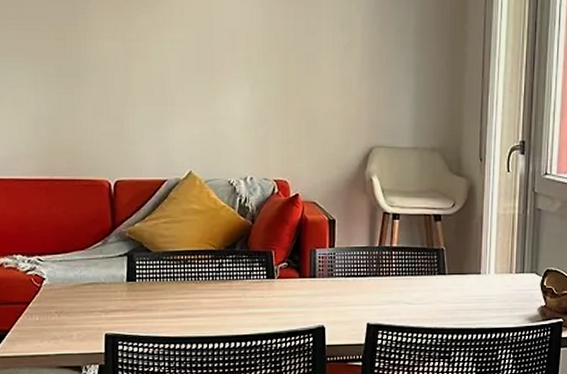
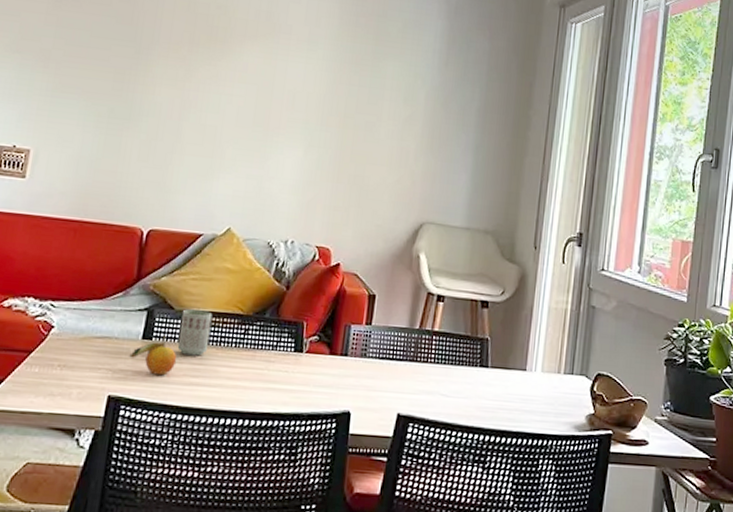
fruit: none [118,276,162,312] -> present [129,335,177,376]
cup: none [159,250,188,292] -> present [177,309,213,356]

